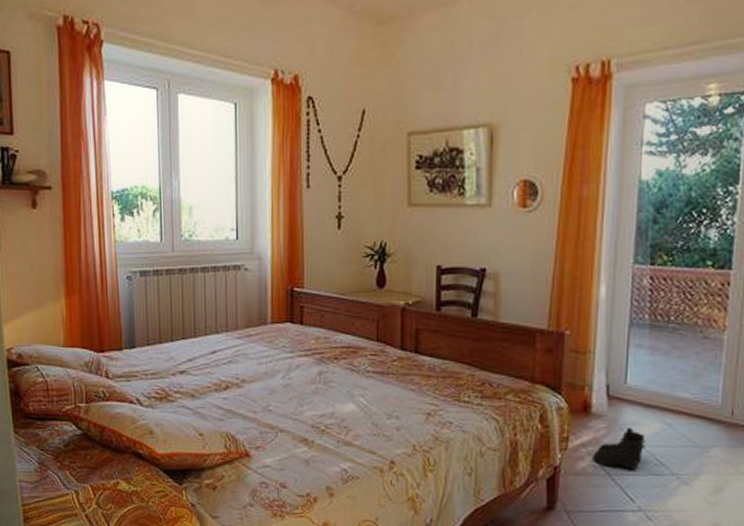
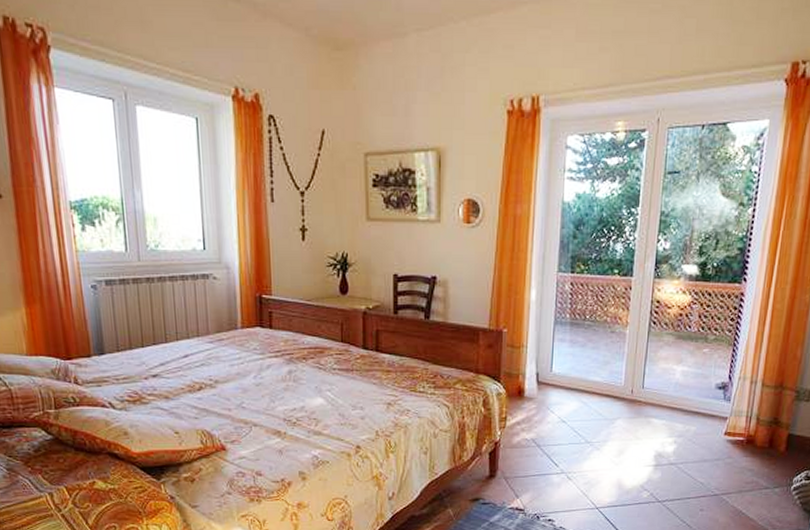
boots: present [591,427,646,470] -> none [525,407,567,441]

